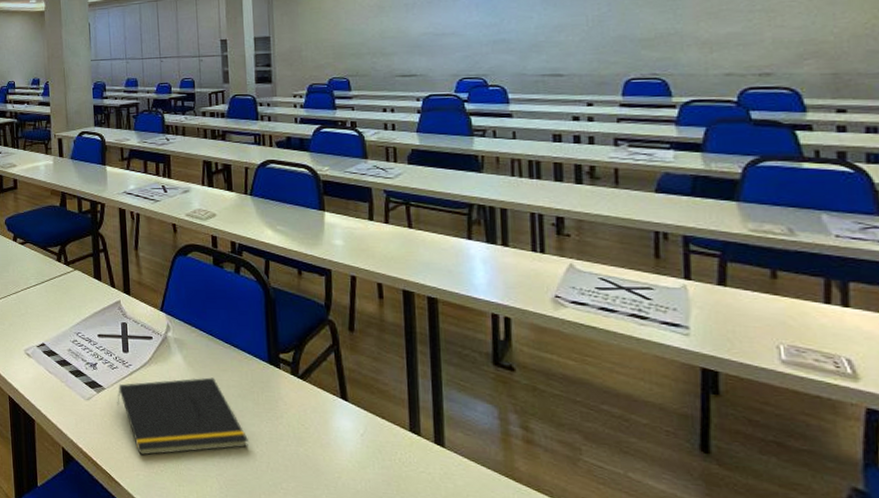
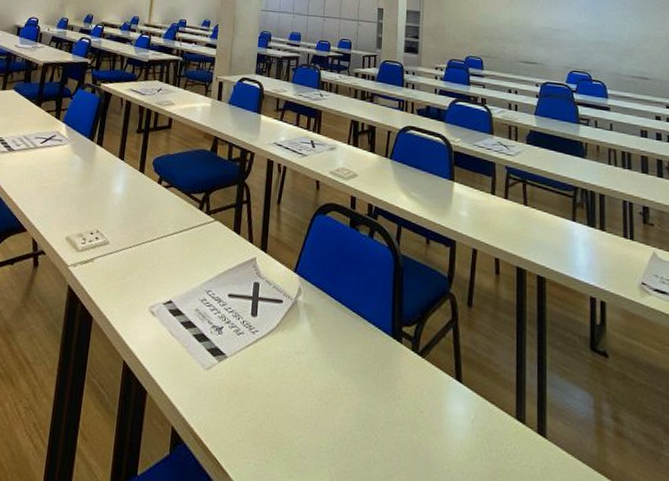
notepad: present [117,377,248,455] -> none [237,349,365,439]

